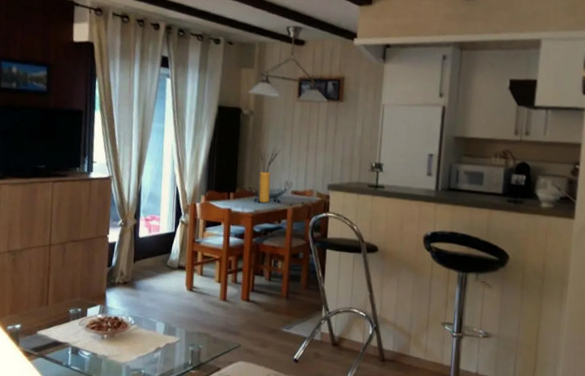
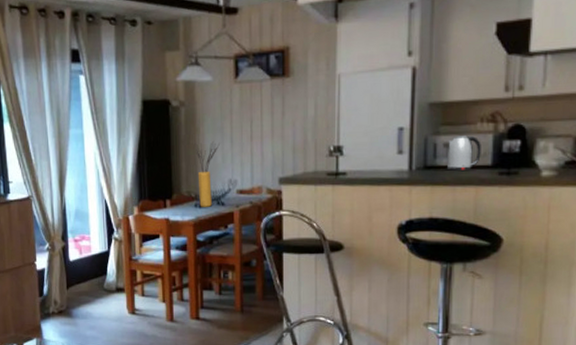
kettle: none [466,165,495,195] -> present [446,134,481,171]

